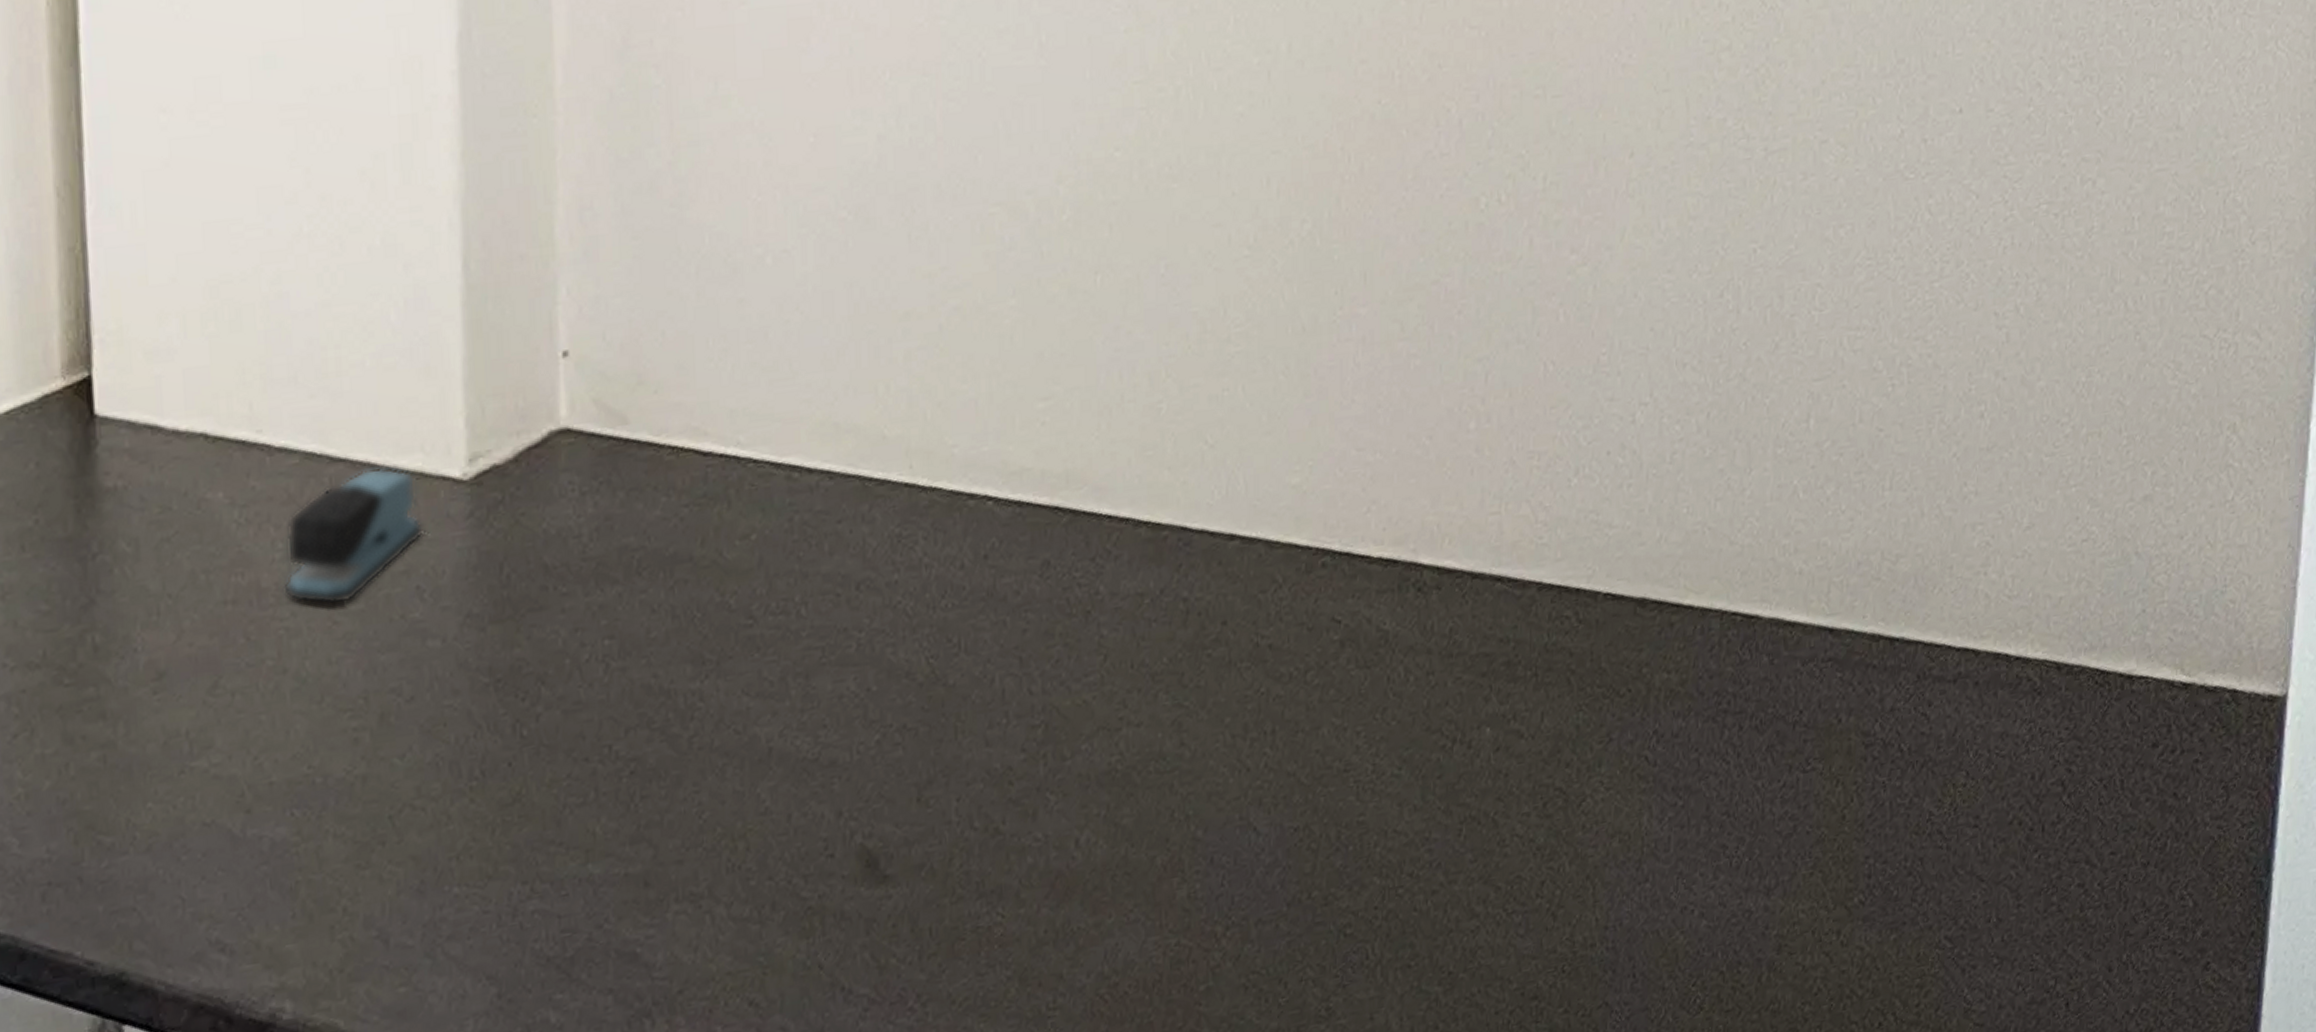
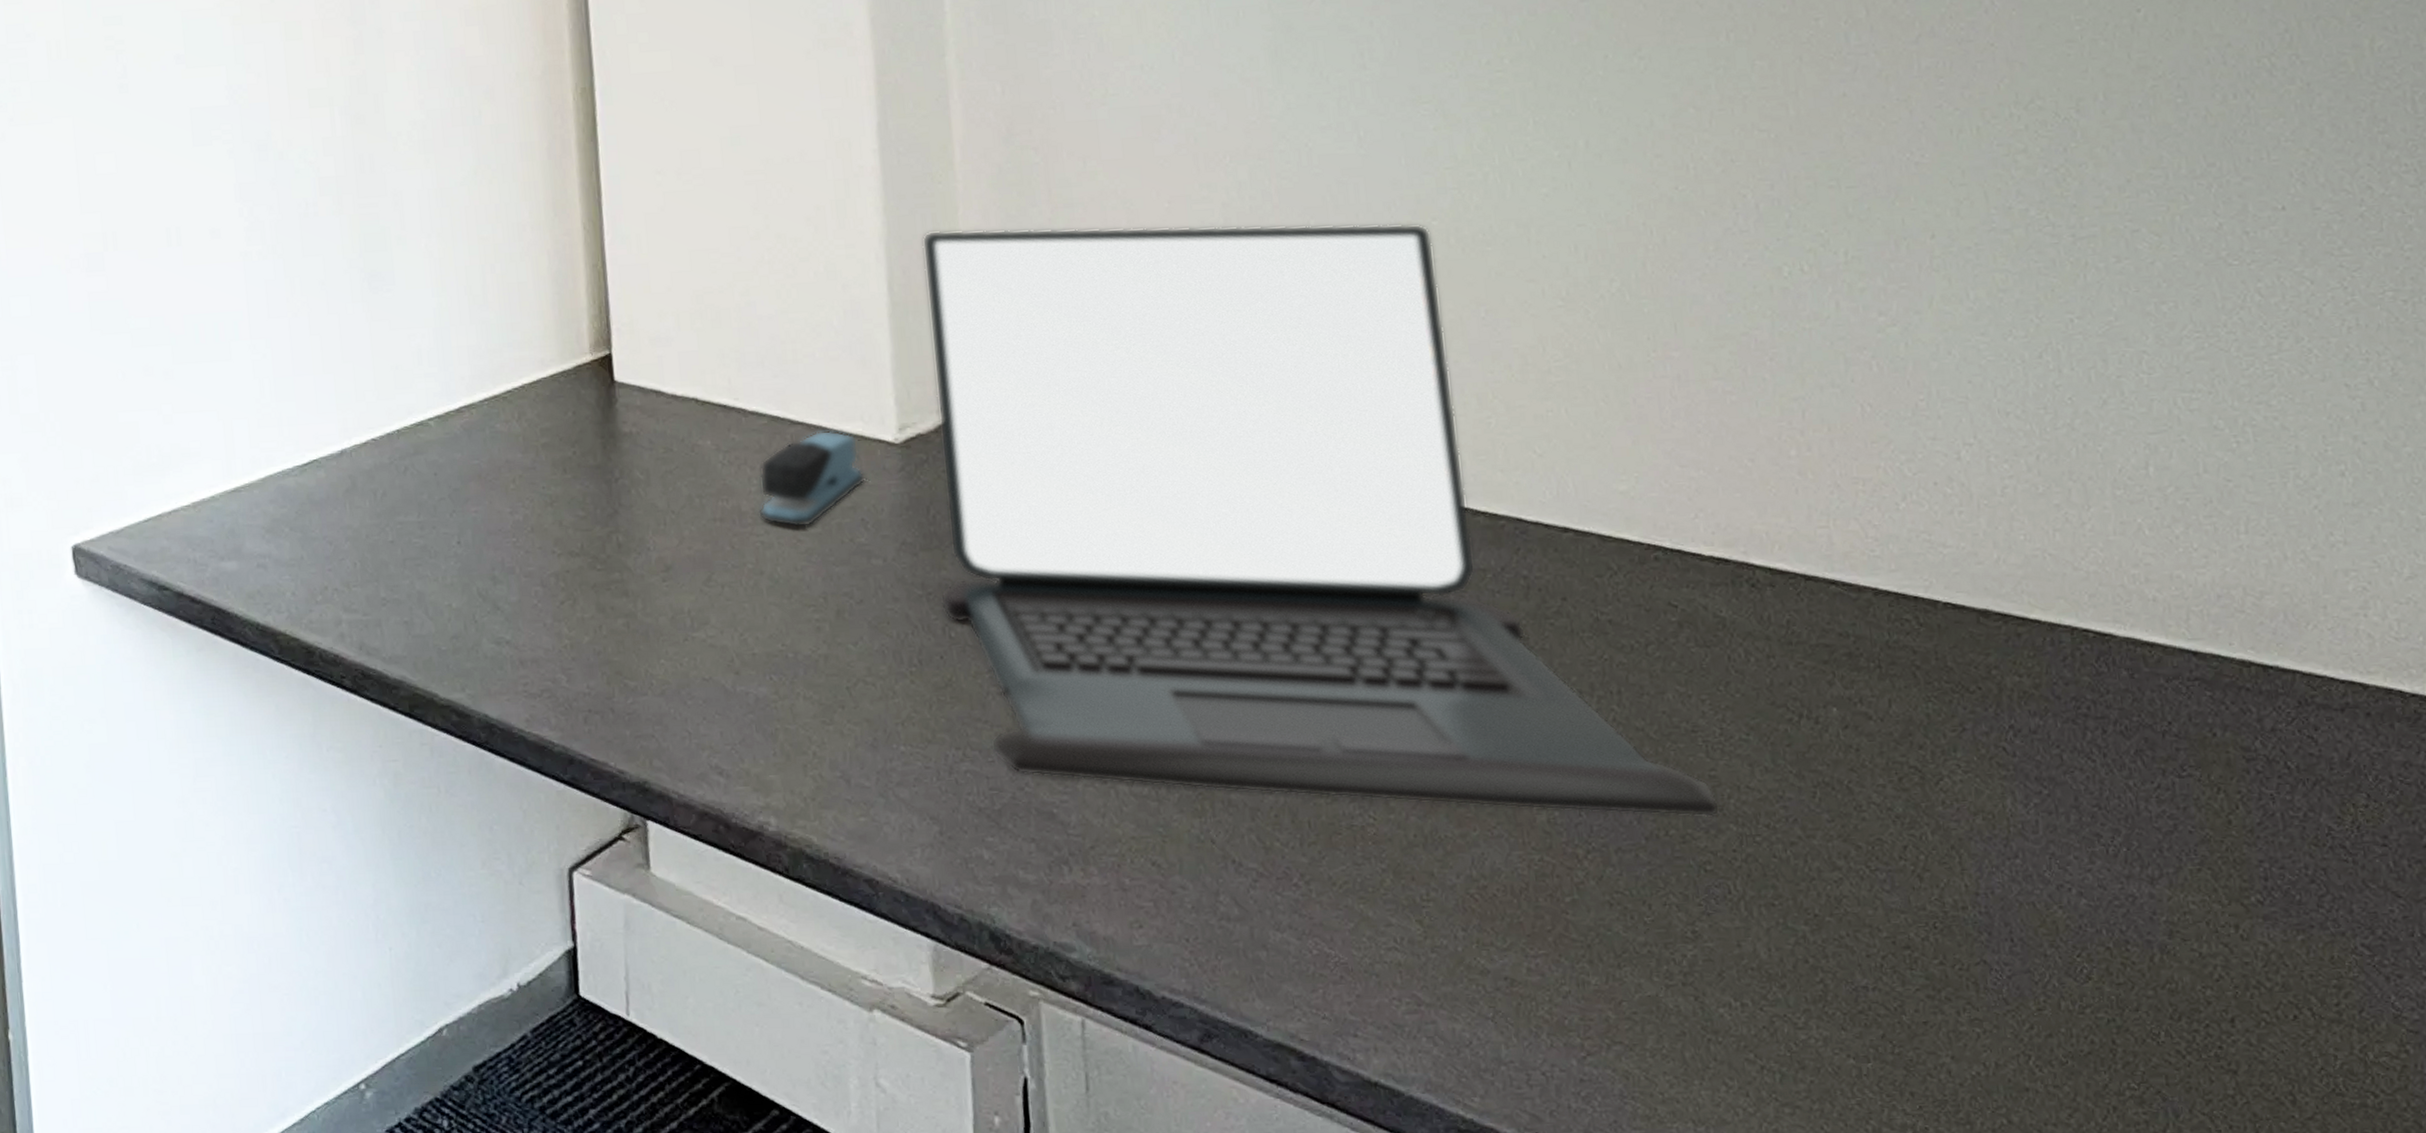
laptop: none [508,156,1365,908] -> present [922,223,1721,818]

